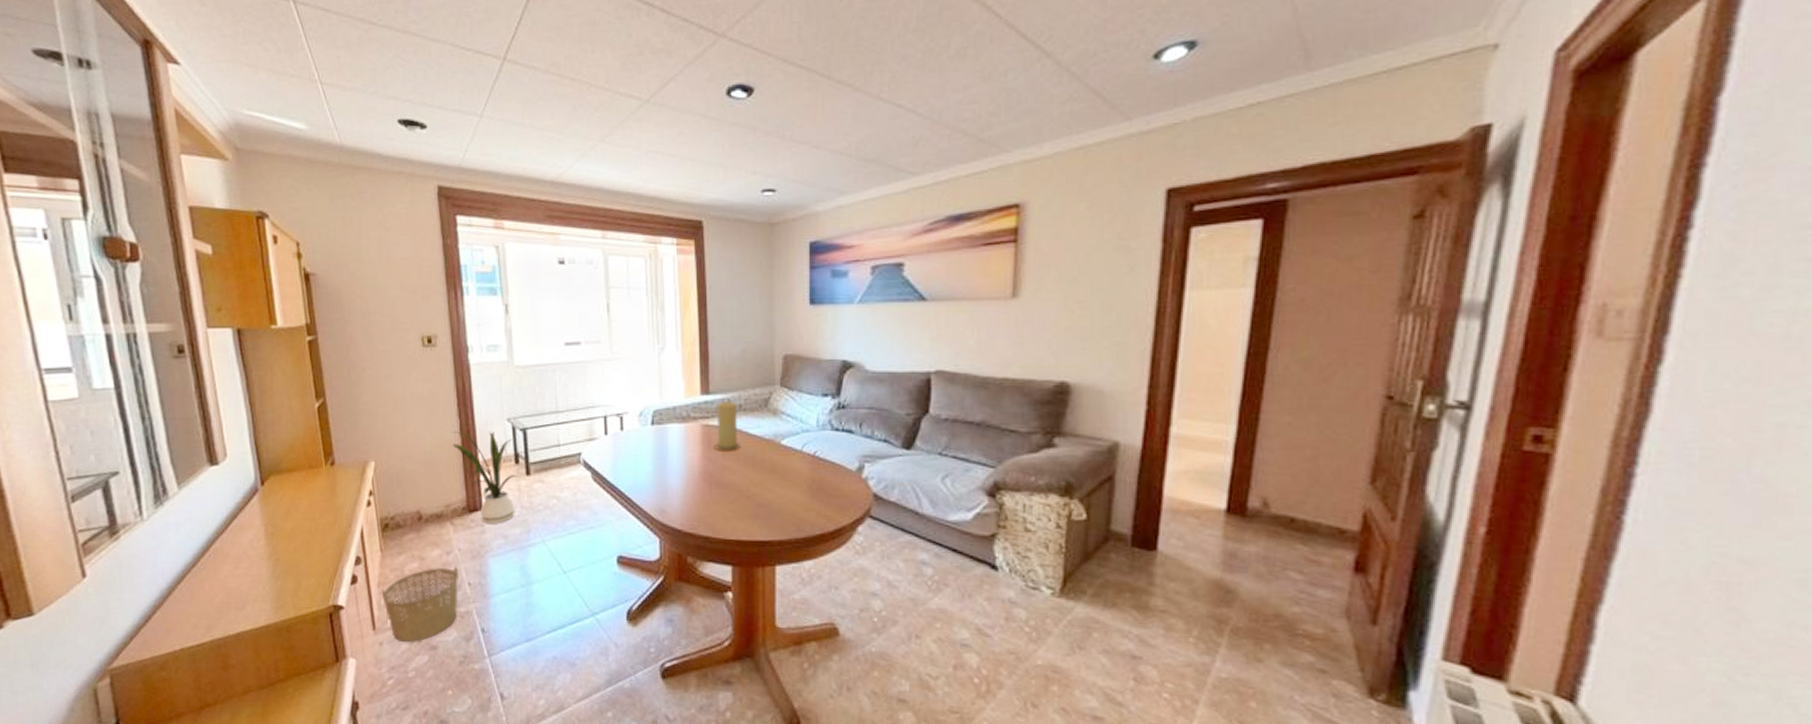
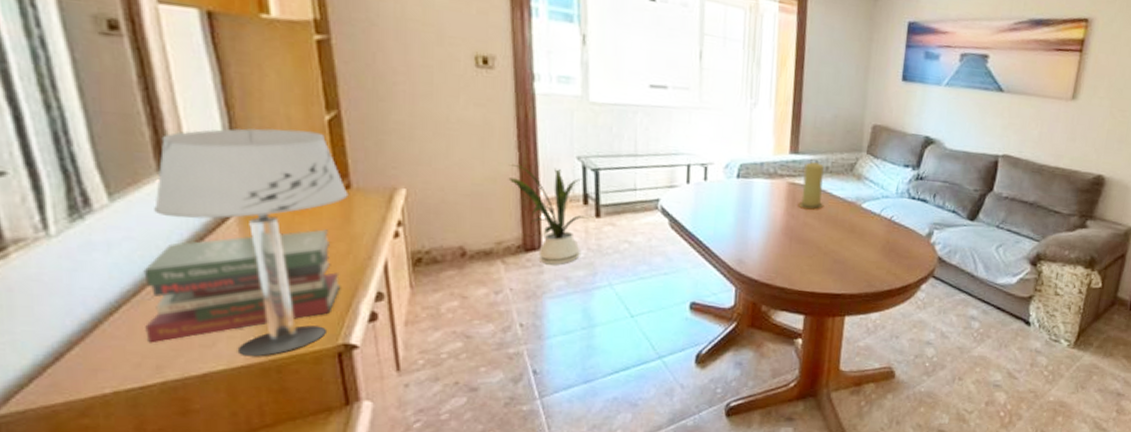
books: none [199,502,330,607] -> present [143,229,341,343]
table lamp: none [205,417,333,618] -> present [154,128,349,357]
basket: present [381,566,458,642] -> none [409,306,508,384]

